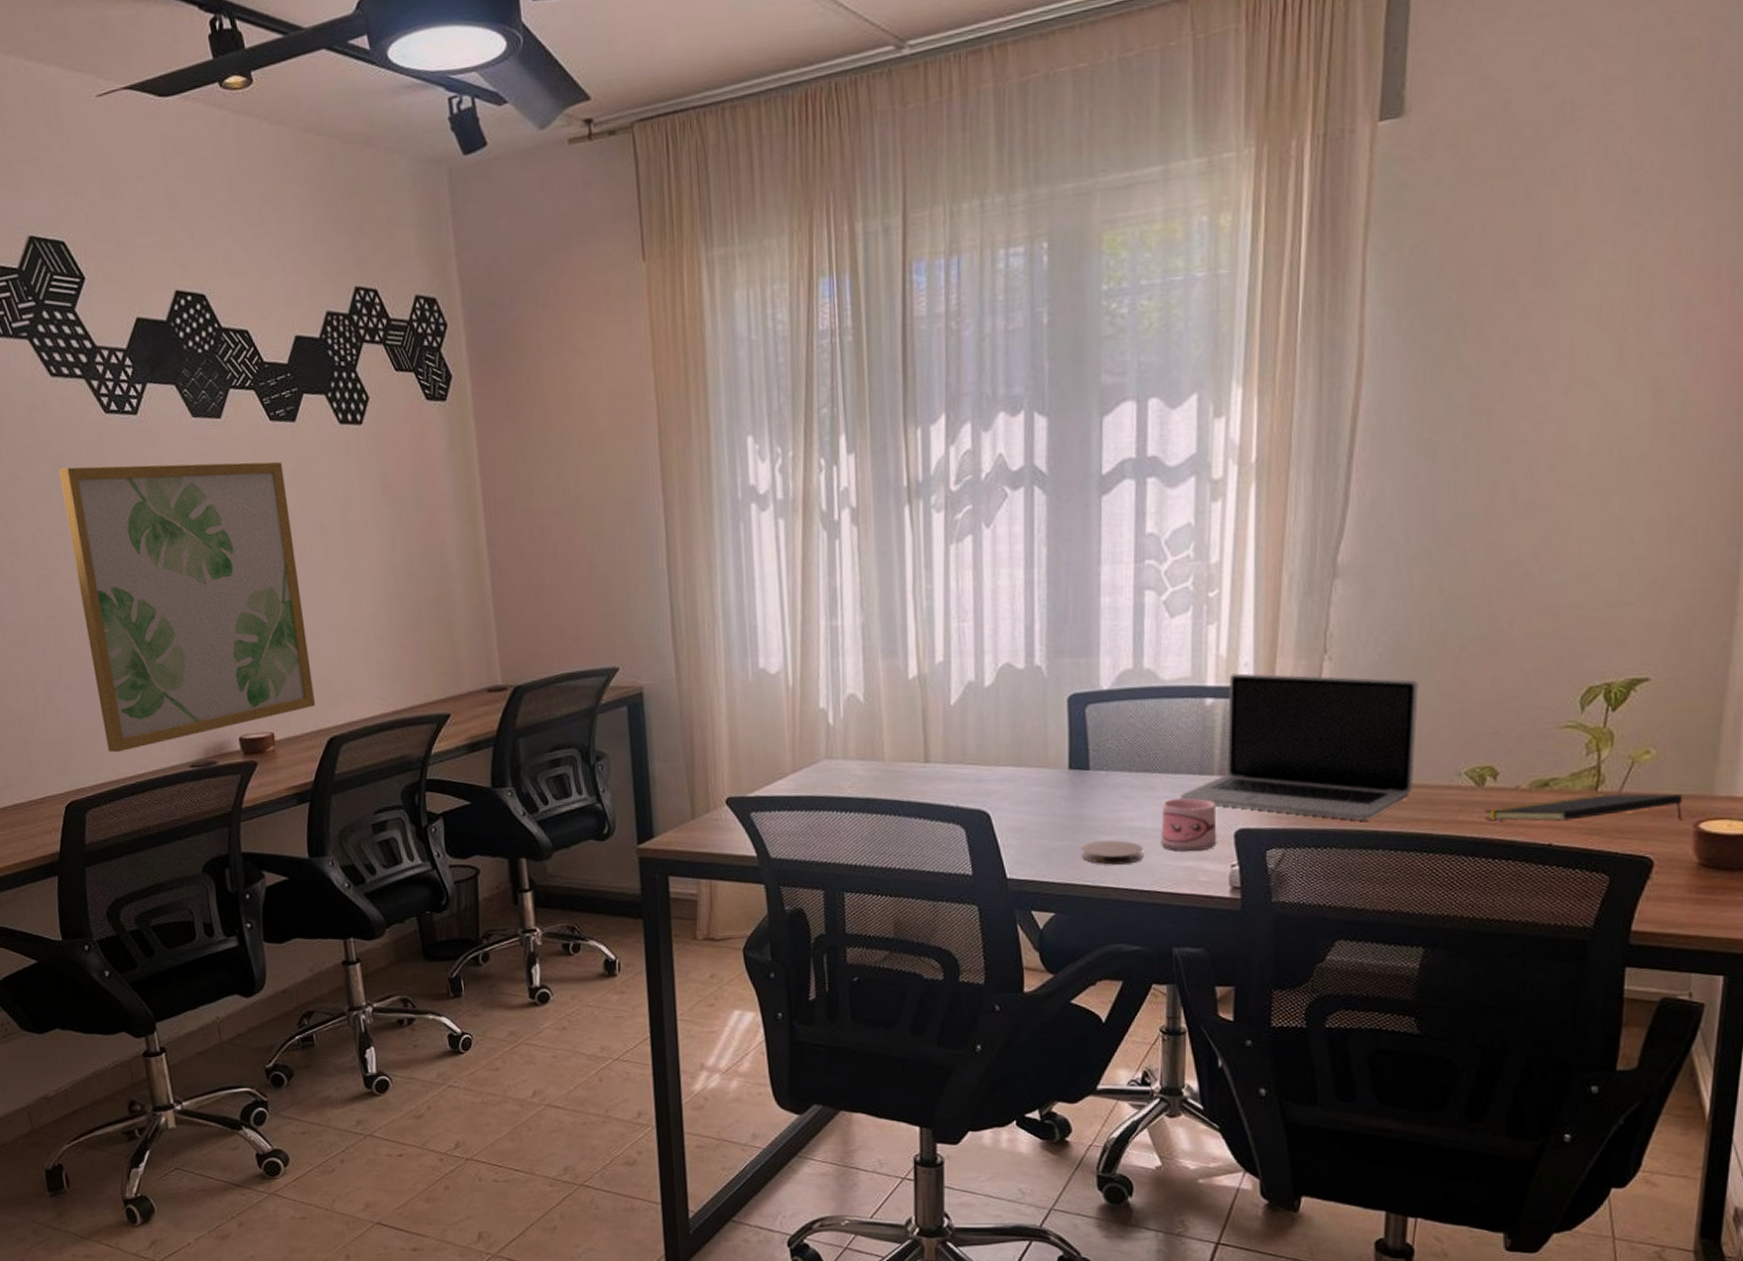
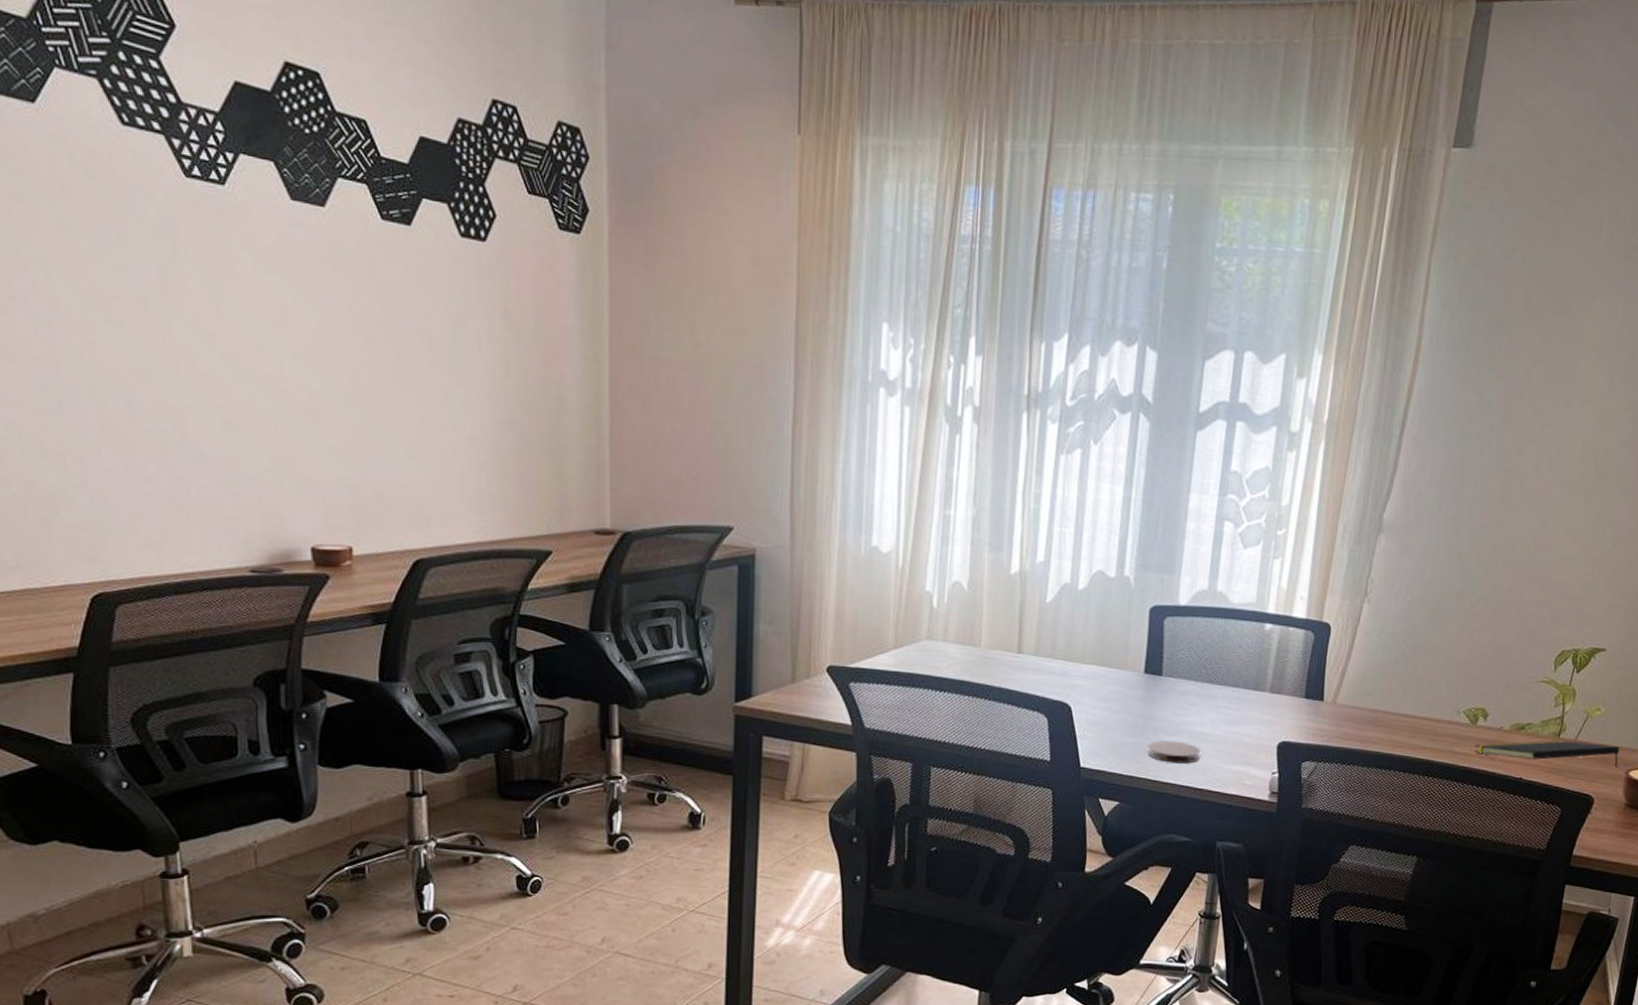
wall art: present [59,461,315,753] -> none [121,227,403,547]
mug: present [1161,798,1217,852] -> none [1216,709,1266,758]
laptop: present [1180,673,1419,820] -> none [1236,604,1436,743]

